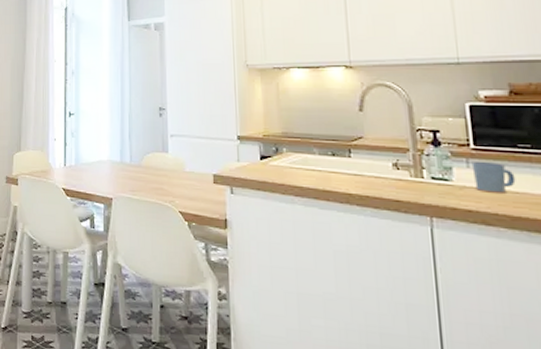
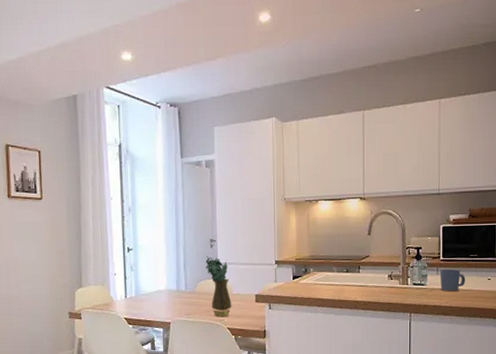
vase: none [153,125,185,198] -> present [205,256,232,318]

